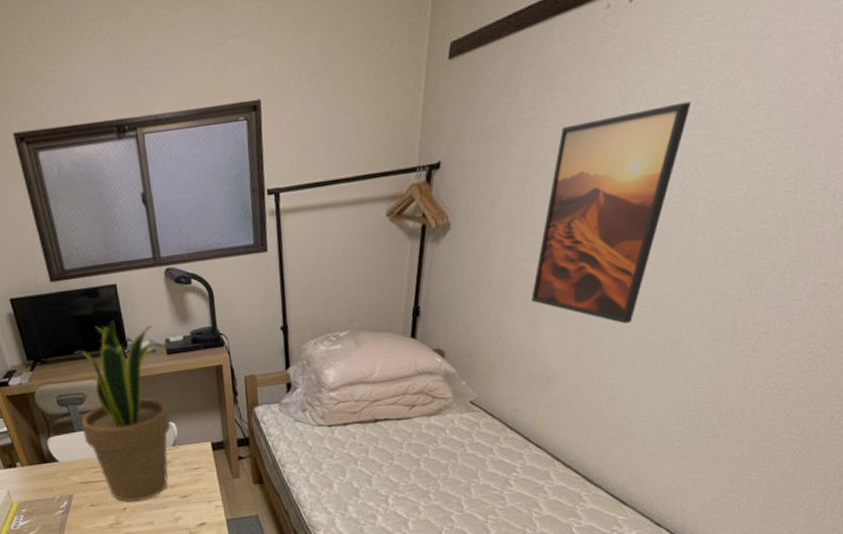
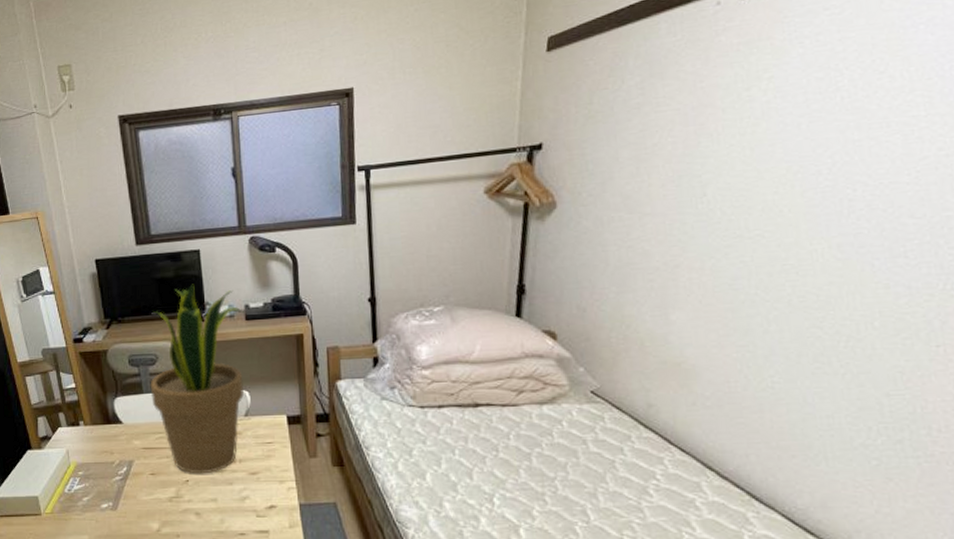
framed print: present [532,101,692,324] -> none [658,87,830,314]

